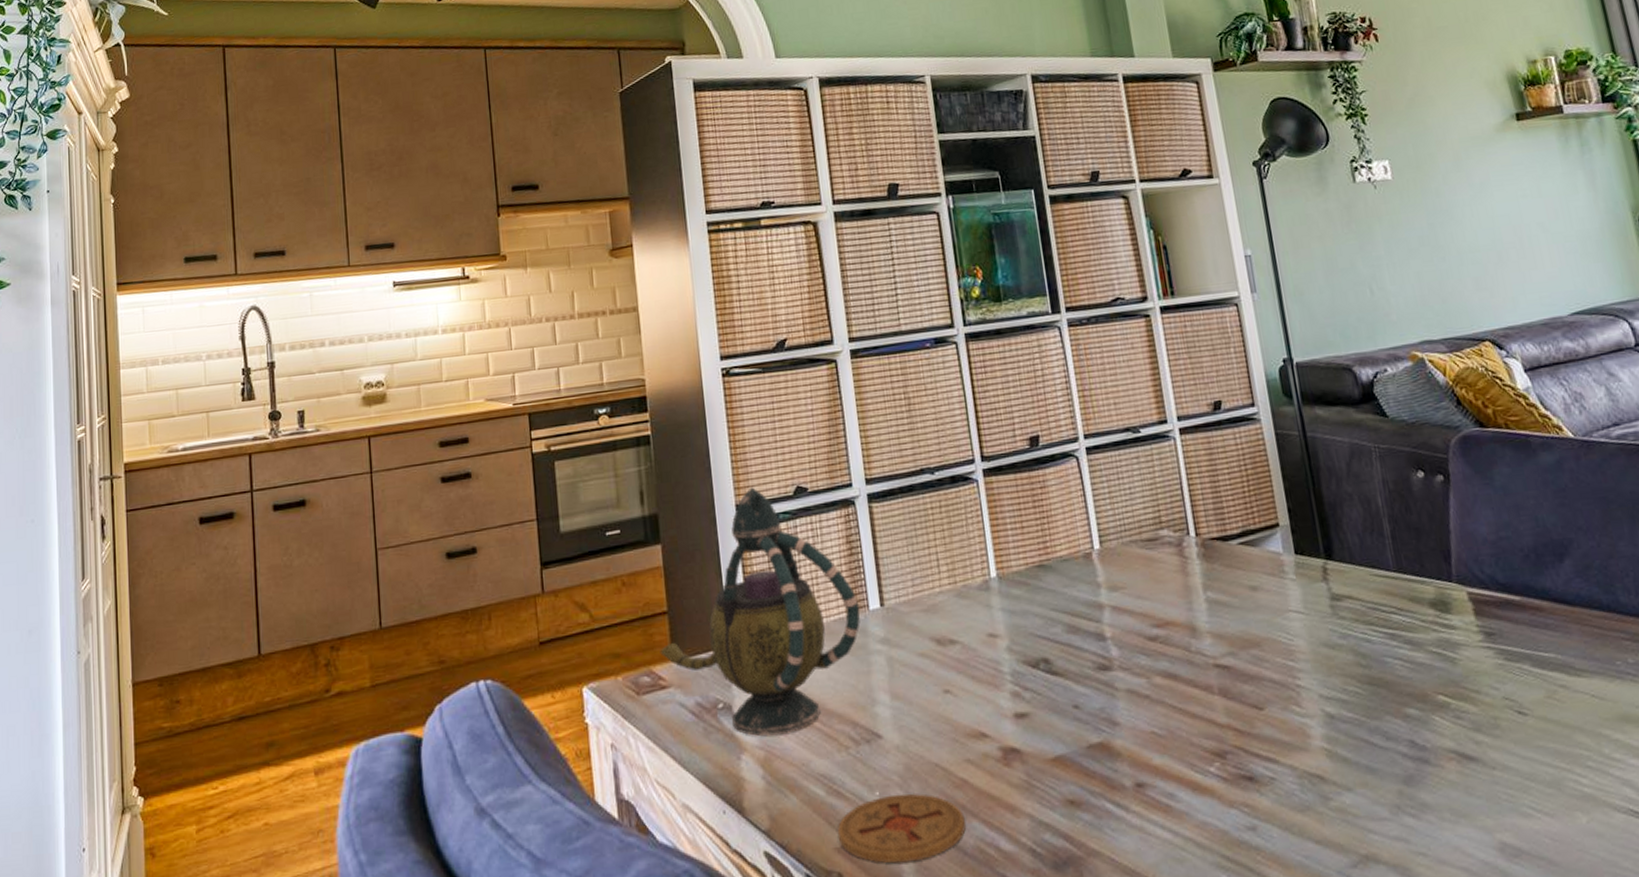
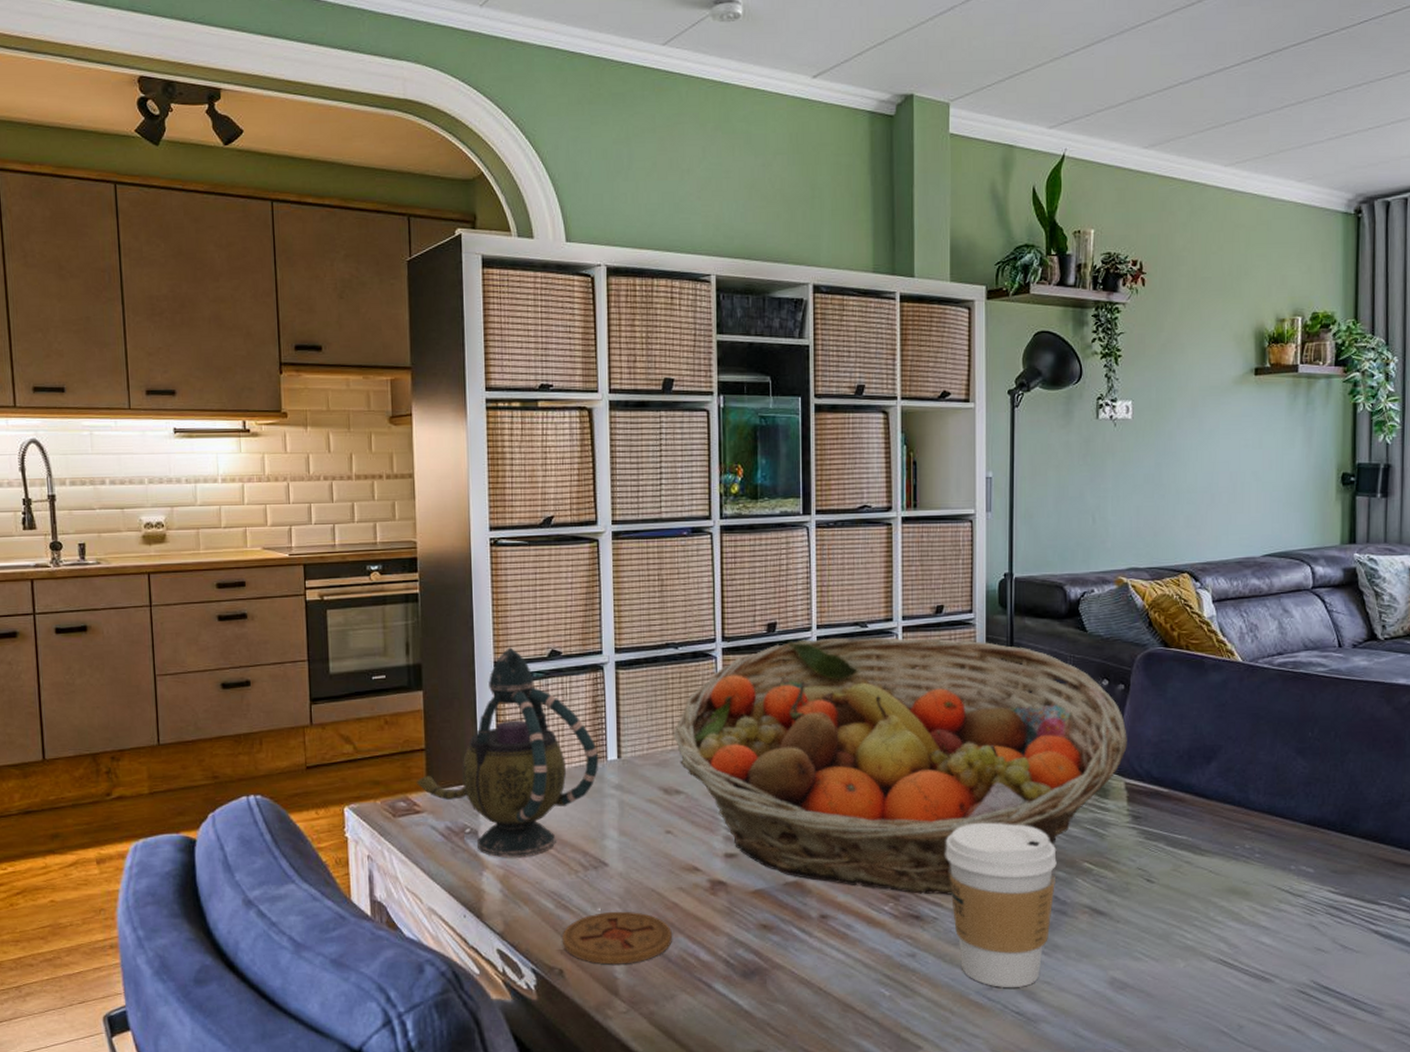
fruit basket: none [939,438,1462,749] -> present [673,637,1127,895]
coffee cup: none [1269,652,1413,864] -> present [945,822,1057,987]

